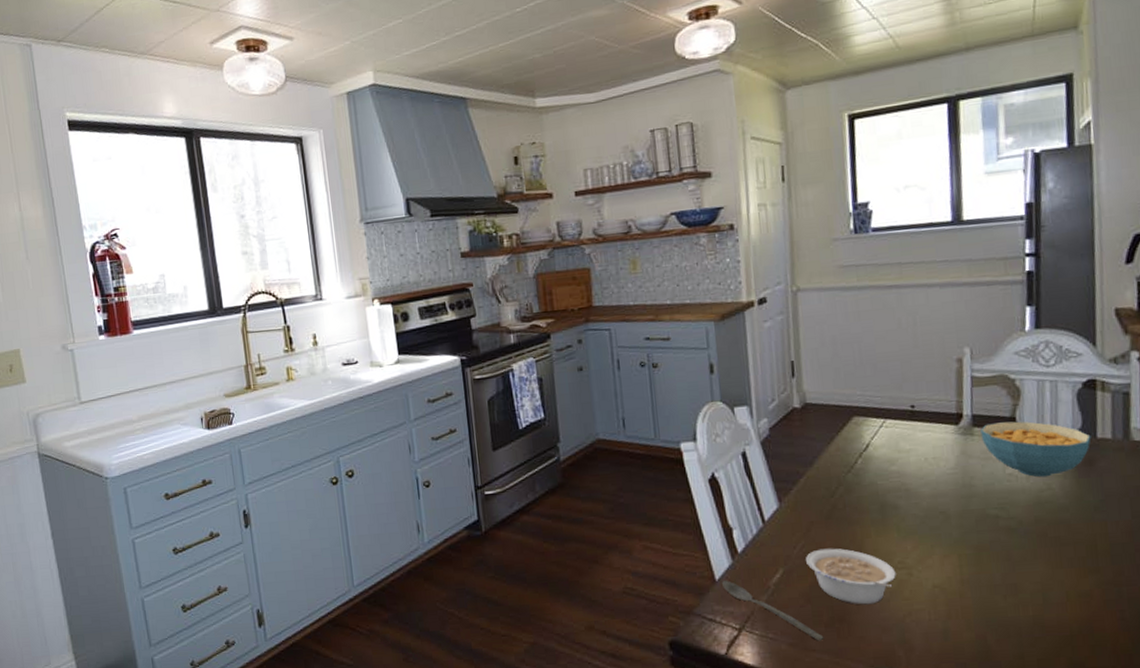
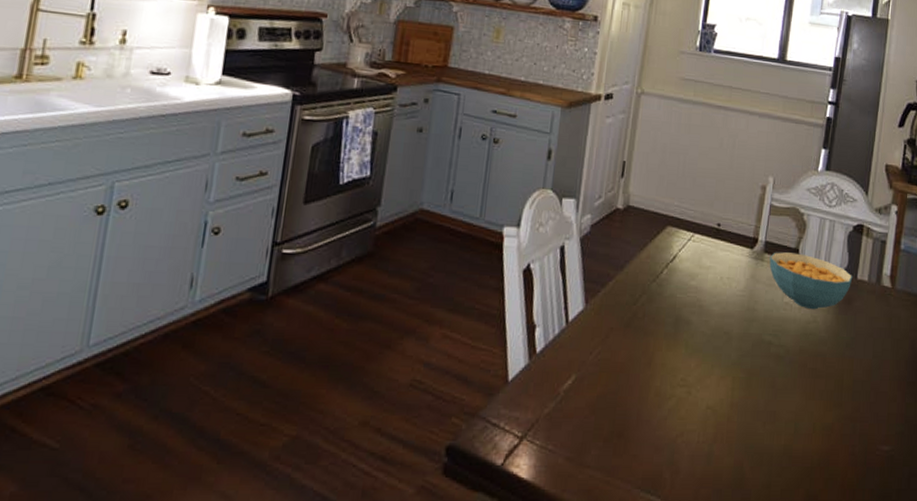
spoon: present [721,580,824,641] -> none [513,382,601,457]
legume: present [806,548,896,605] -> none [599,357,677,421]

